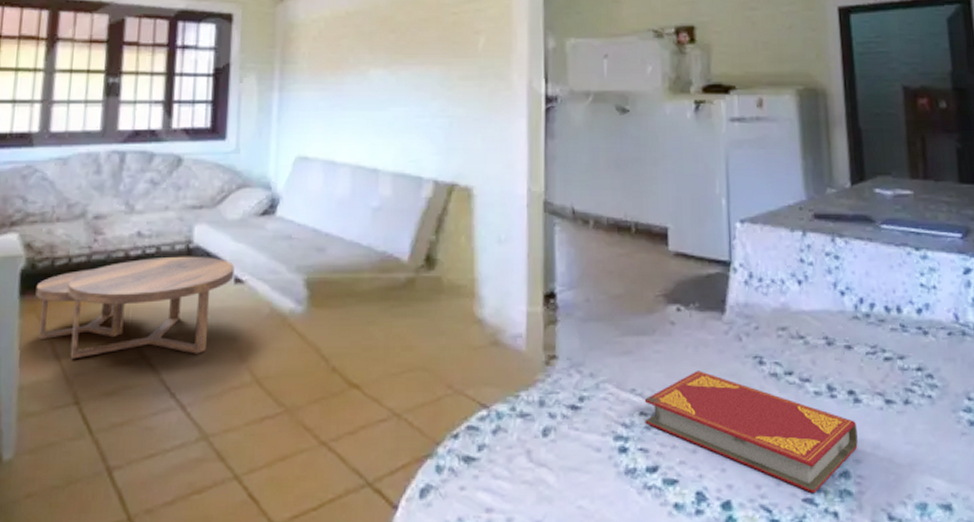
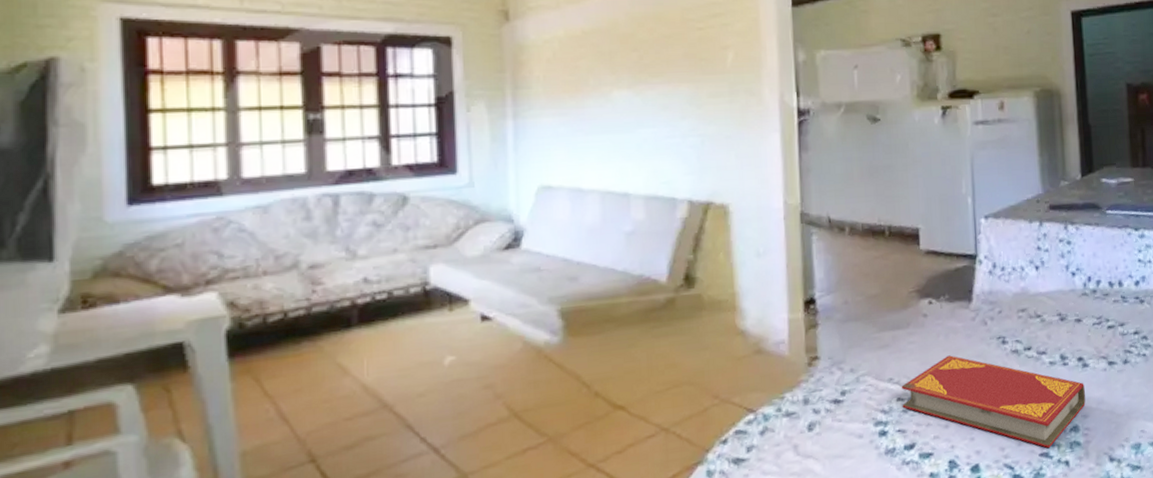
coffee table: present [35,256,235,360] -> none [247,297,480,418]

